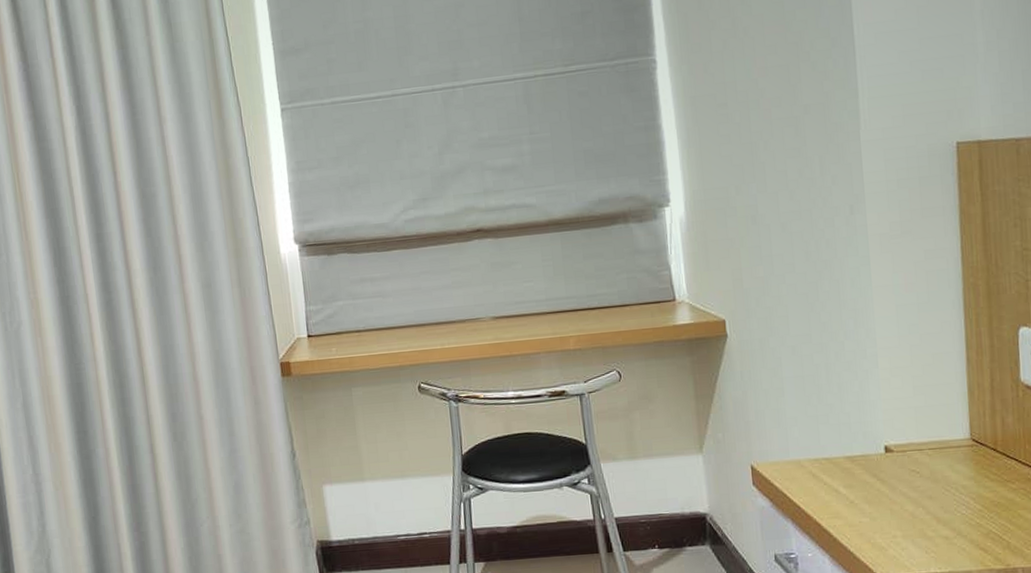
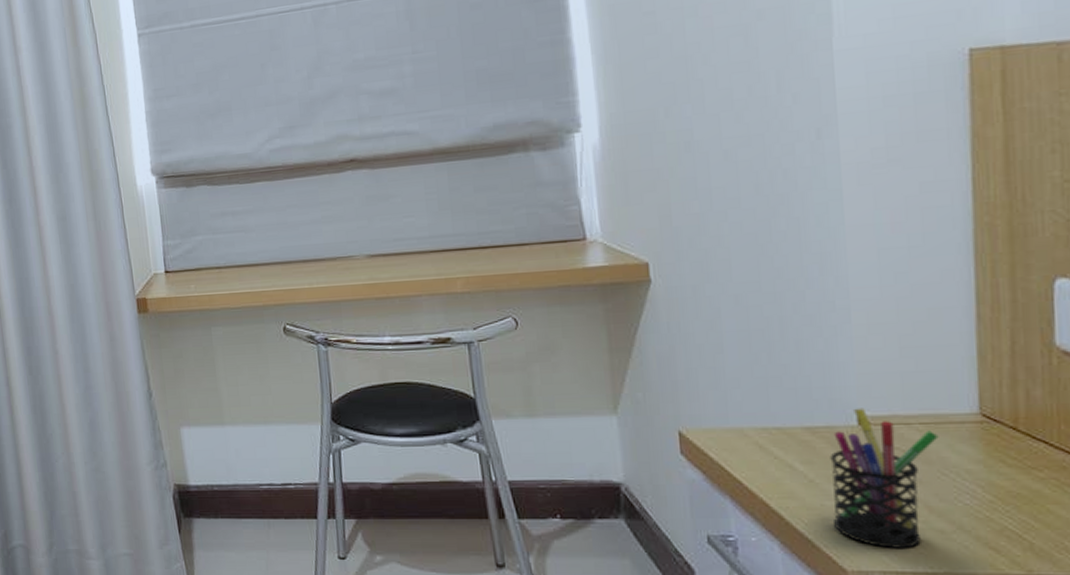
pen holder: none [865,438,943,555] -> present [830,408,939,548]

